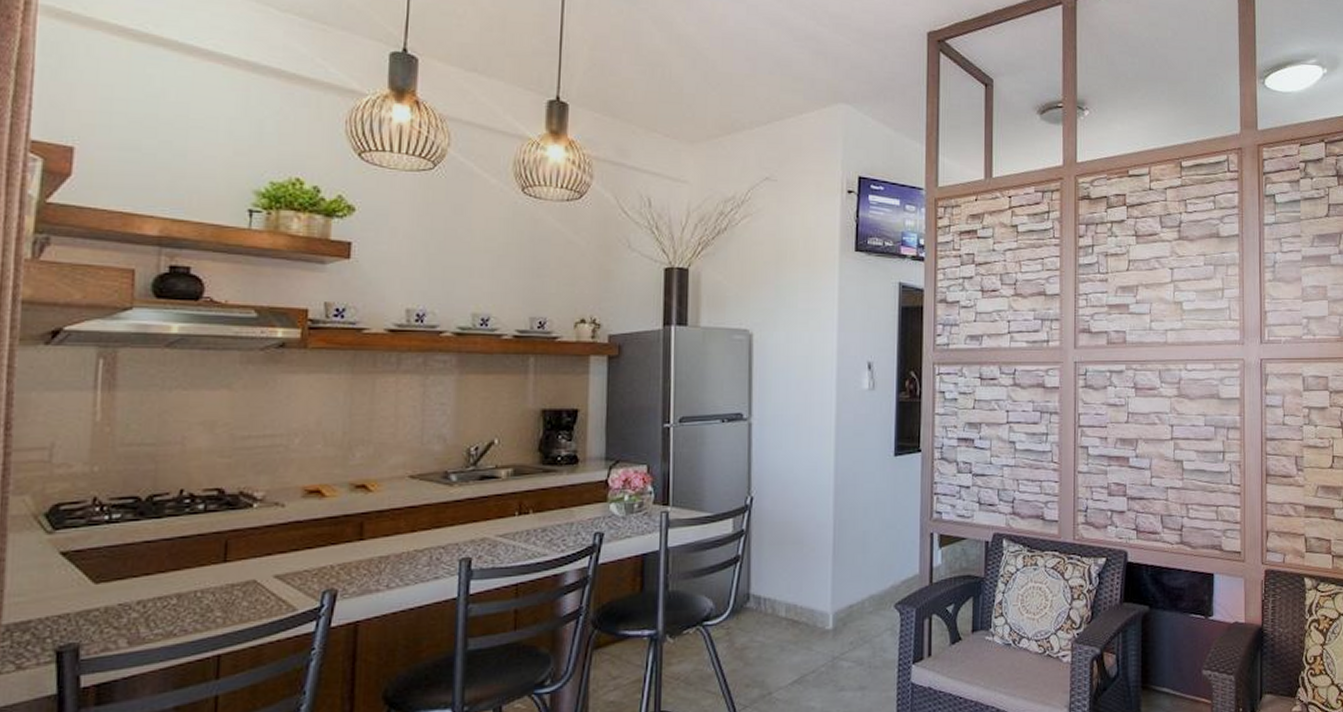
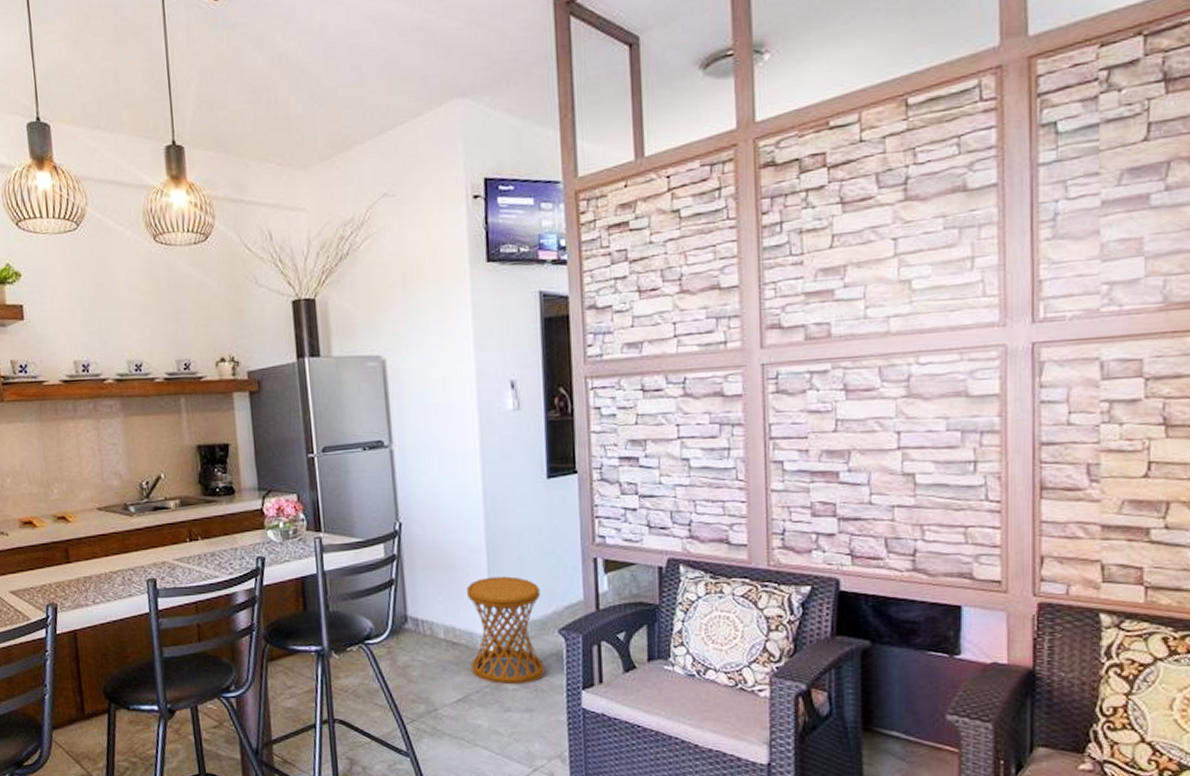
side table: none [810,551,881,662] -> present [466,576,544,684]

